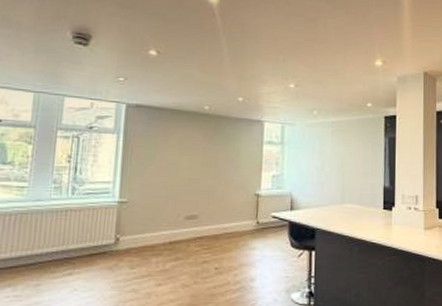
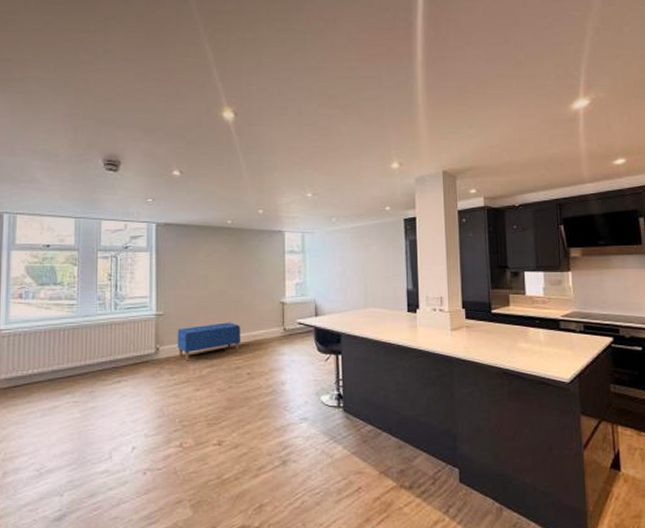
bench: none [140,213,212,253] -> present [177,322,241,361]

